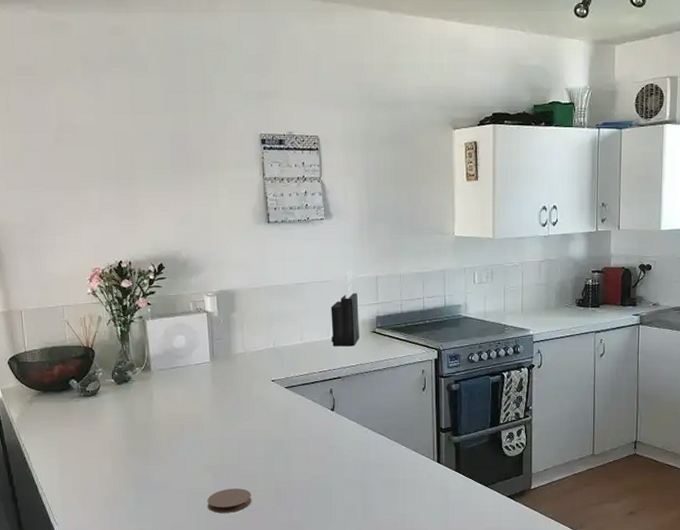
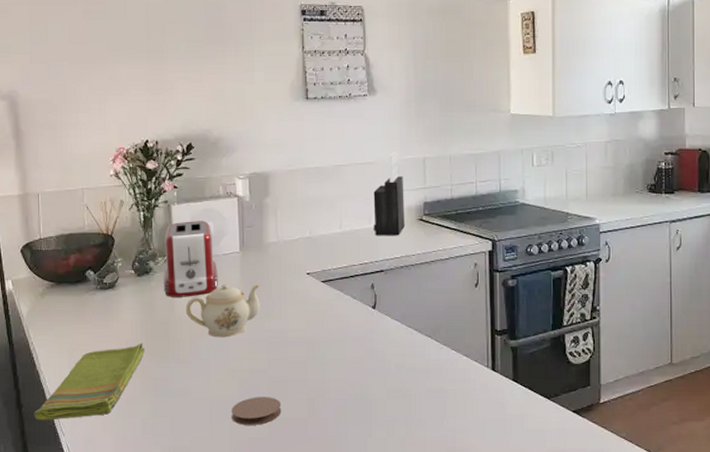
dish towel: none [29,443,127,512] -> present [34,343,144,421]
toaster: none [141,334,191,403] -> present [163,221,218,297]
teapot: none [162,390,230,438] -> present [185,284,260,338]

